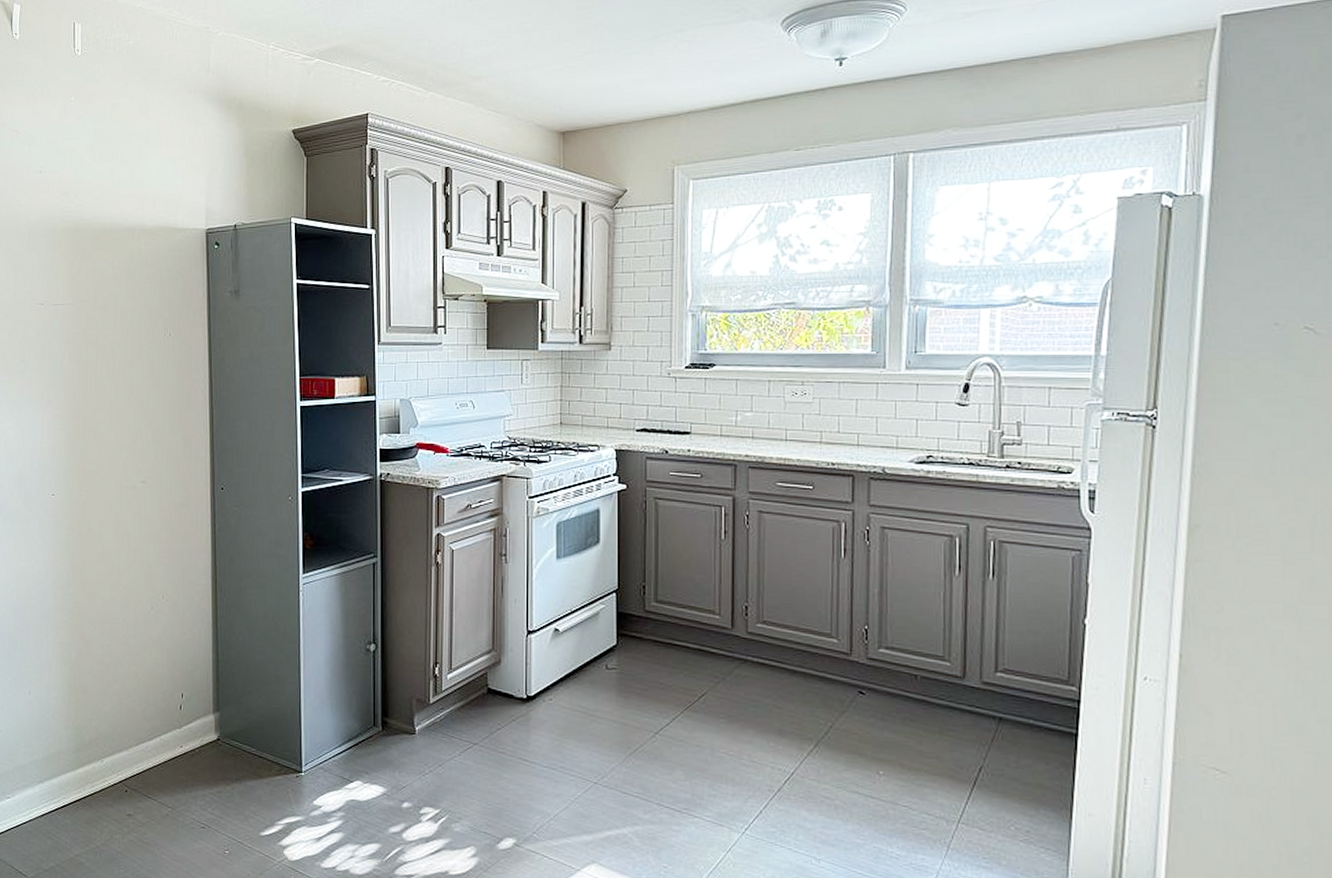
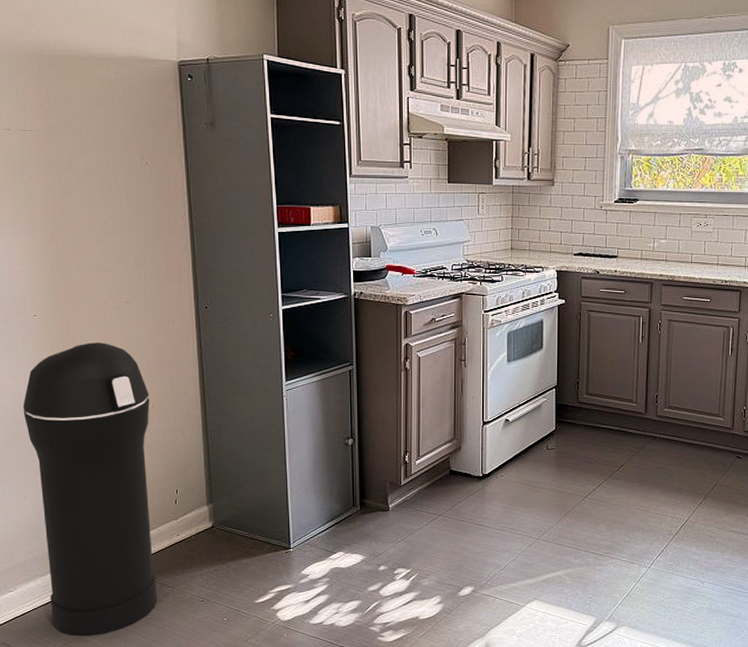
trash can: none [34,525,160,858] -> present [22,342,158,637]

